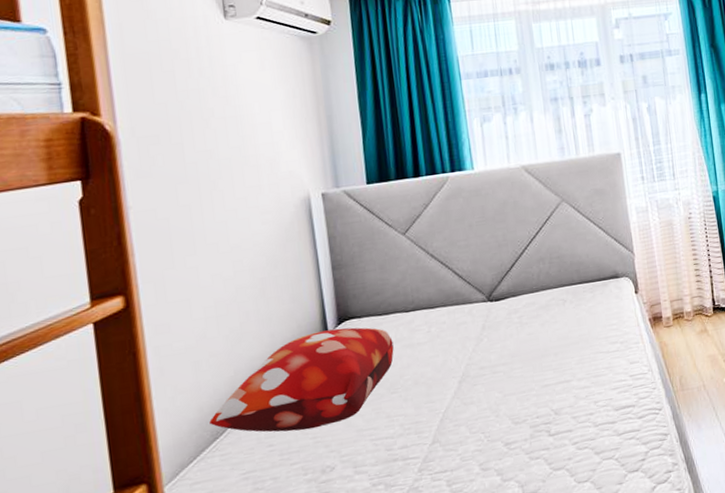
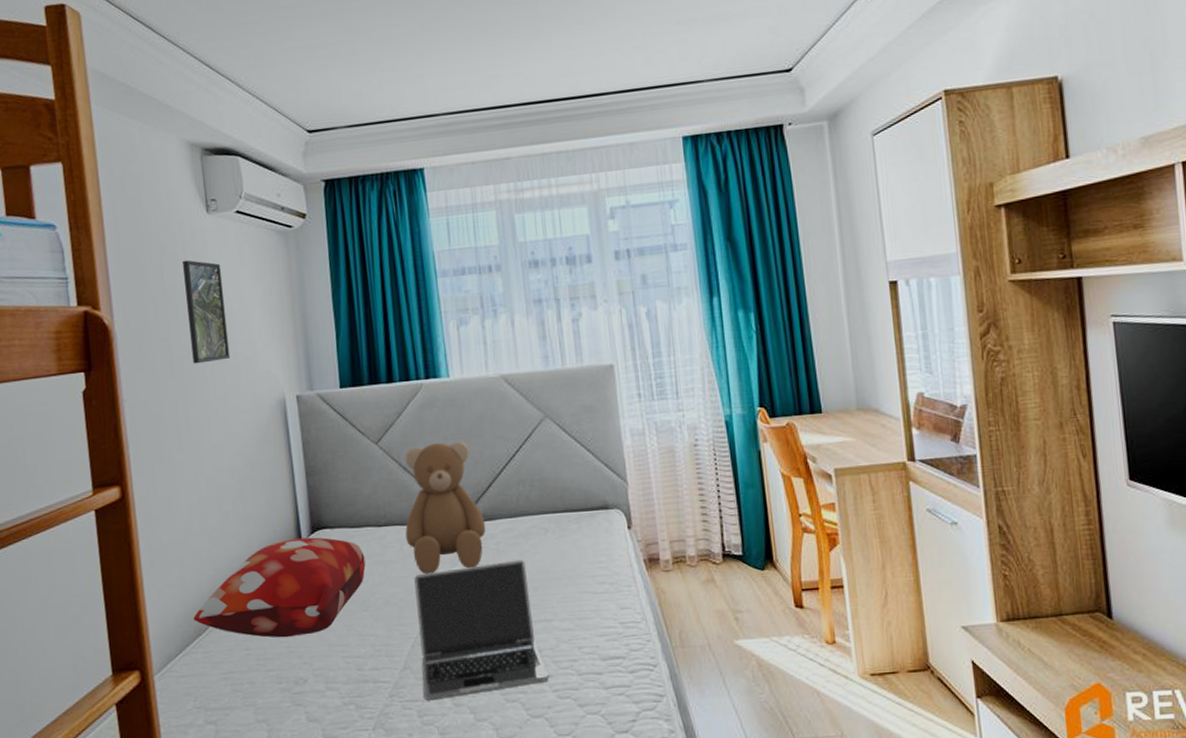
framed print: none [196,64,251,168] -> present [182,260,231,364]
teddy bear: none [431,227,510,352] -> present [404,441,486,574]
laptop: none [442,329,569,469] -> present [414,560,549,700]

